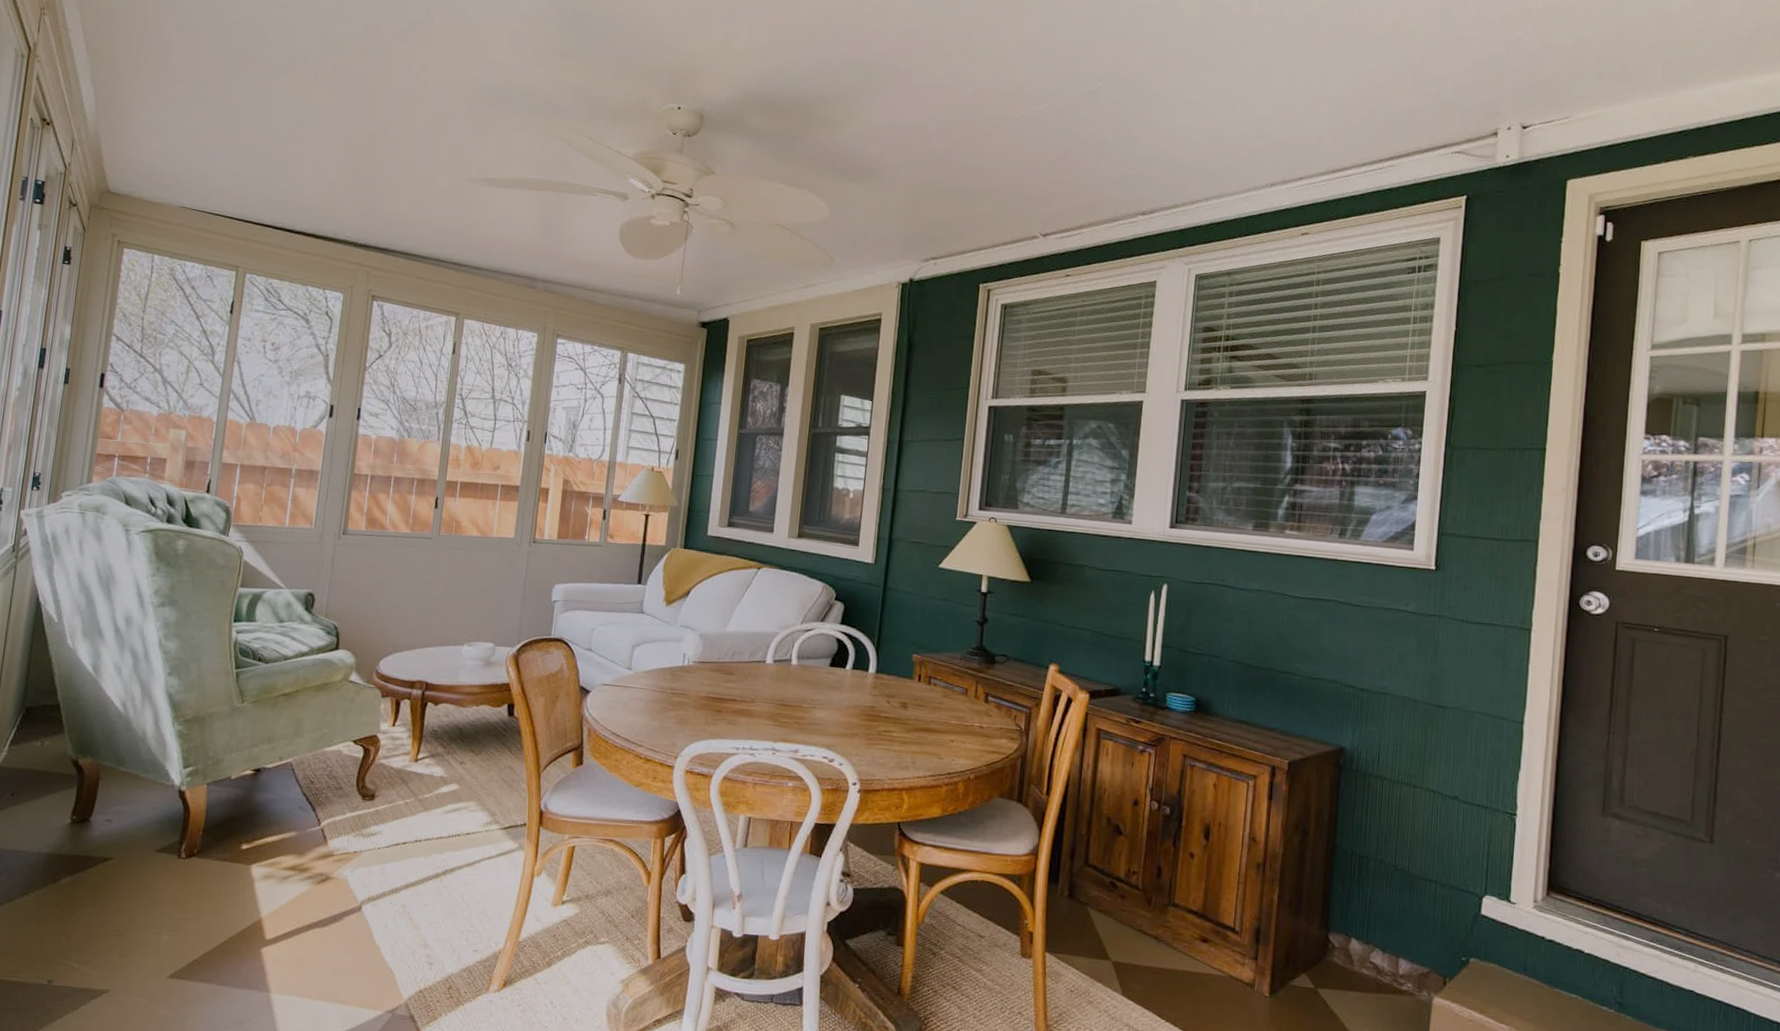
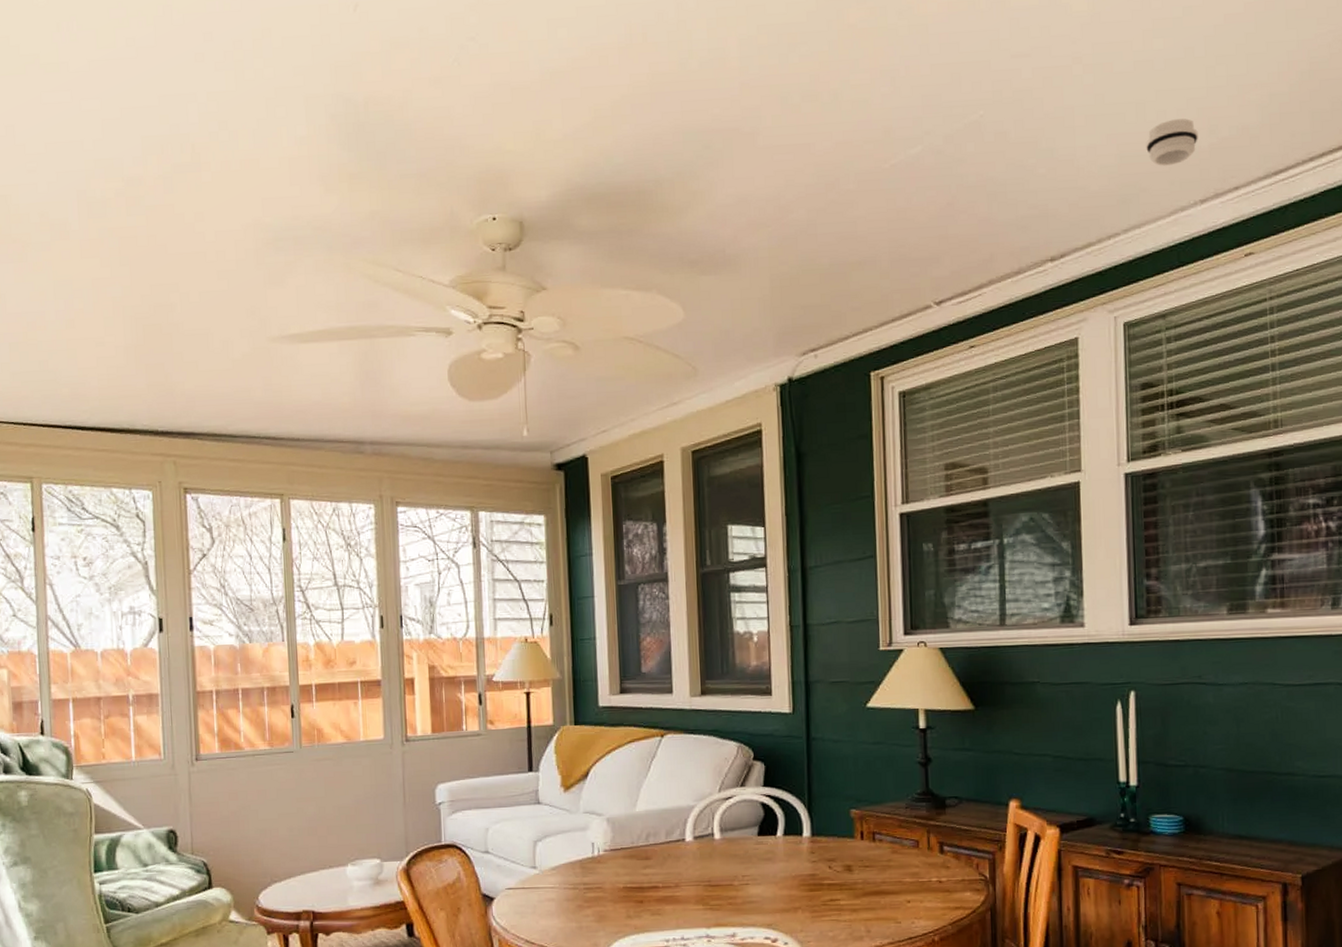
smoke detector: none [1231,115,1275,152] -> present [1146,118,1198,166]

